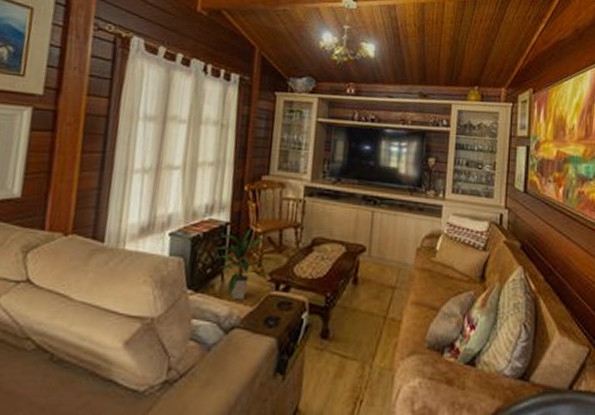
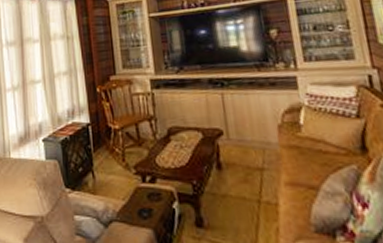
indoor plant: present [216,228,266,300] -> none [83,125,130,195]

